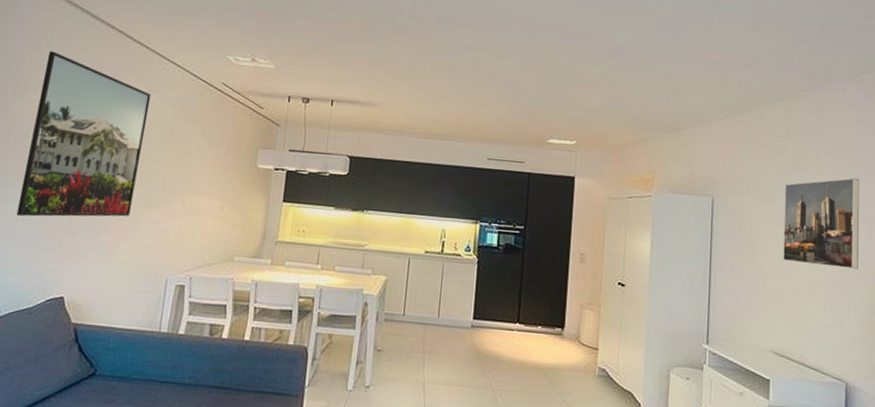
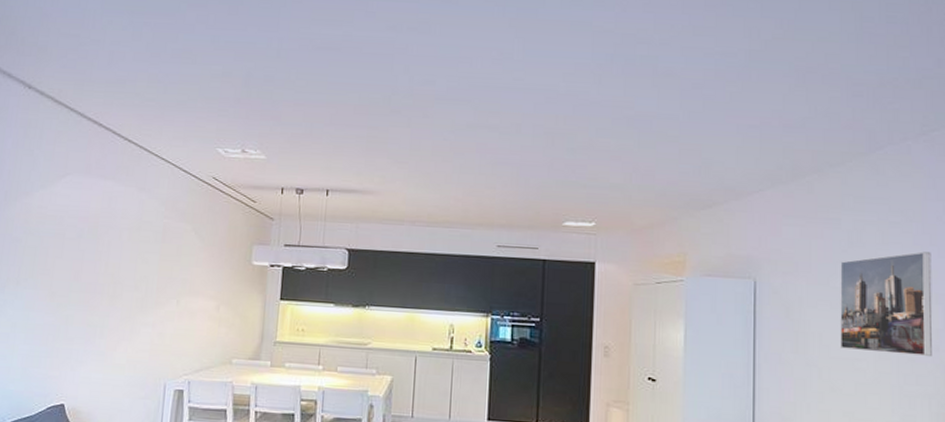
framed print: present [16,51,151,217] -> none [14,153,141,324]

